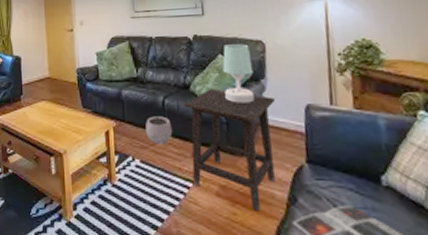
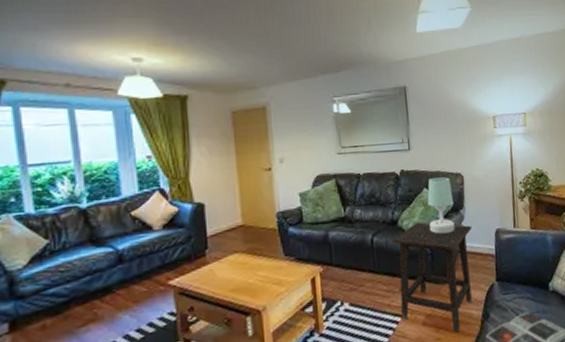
plant pot: present [145,112,173,145] -> none [354,250,382,285]

